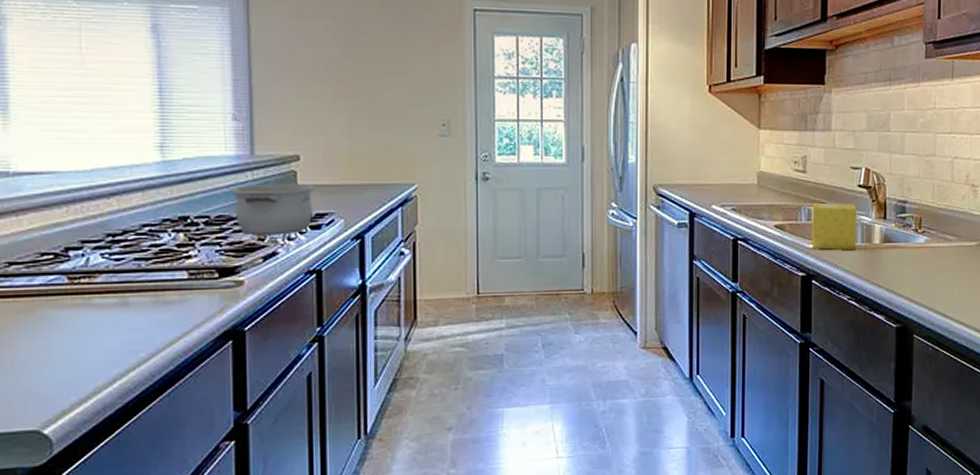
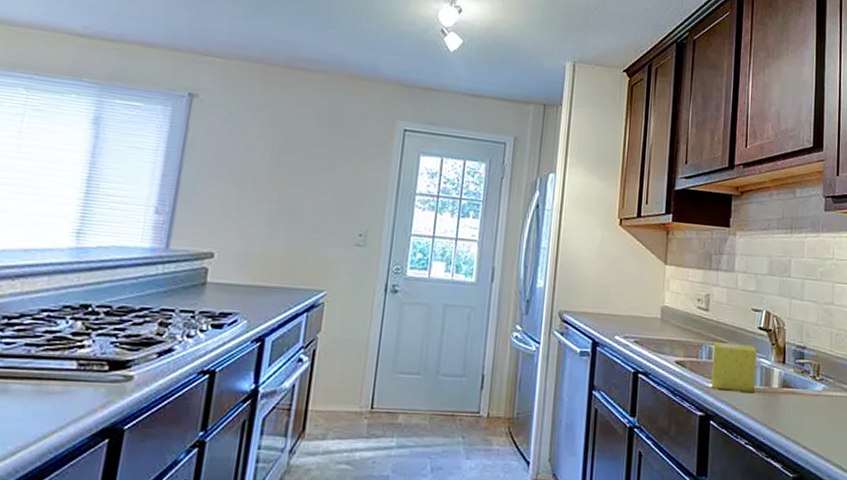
cooking pot: present [229,183,315,234] -> none [137,278,224,331]

